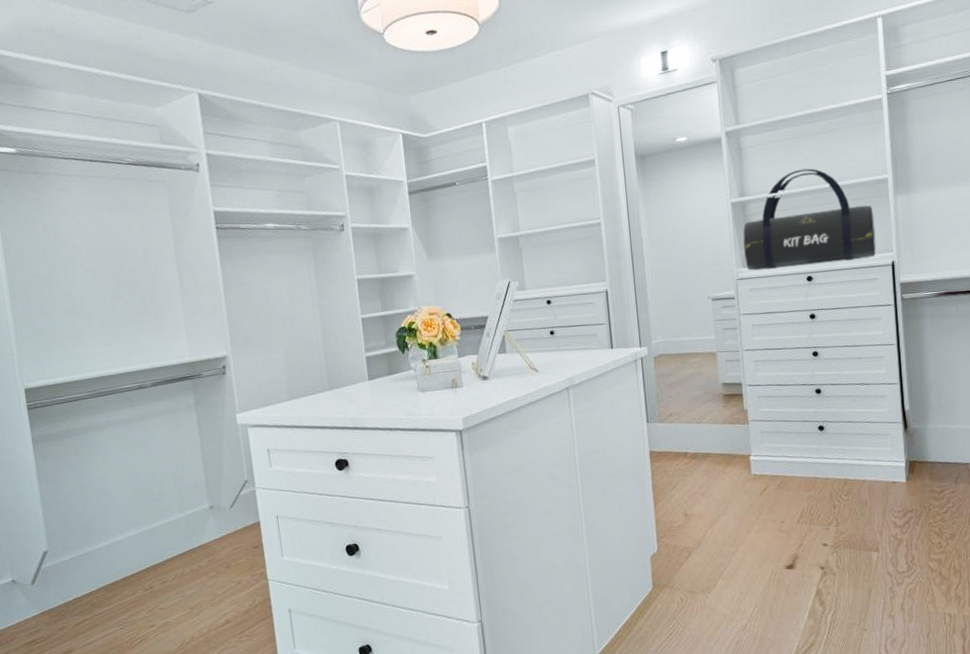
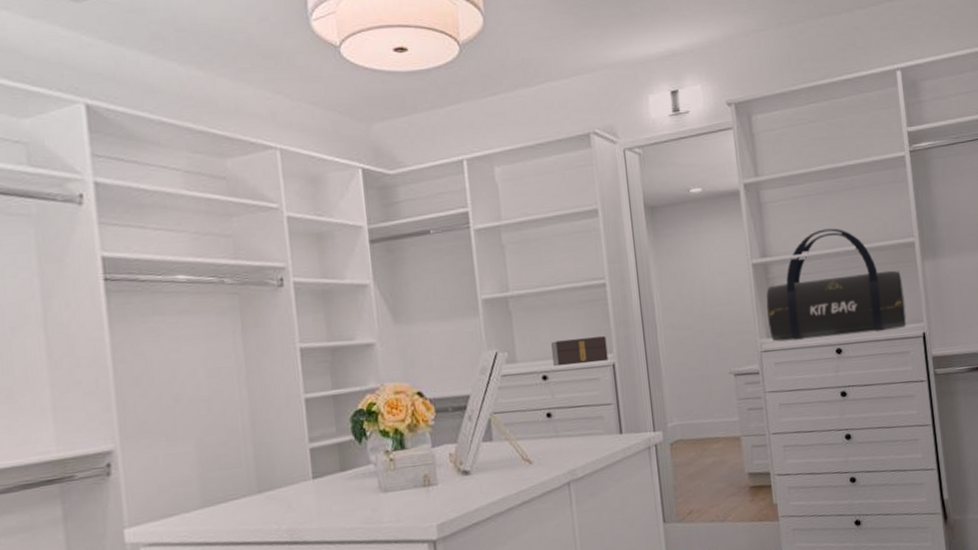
jewelry box: none [553,267,602,293] -> present [550,335,608,367]

